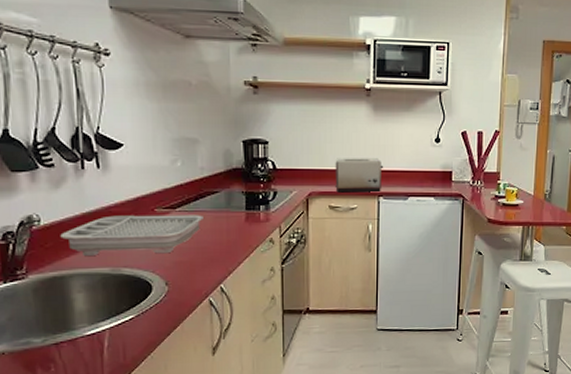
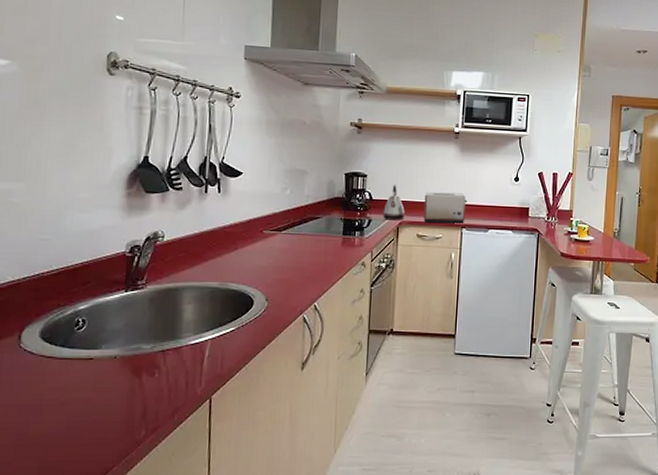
dish rack: present [60,215,203,255] -> none [179,235,305,272]
kettle: none [289,150,315,191] -> present [383,184,406,221]

